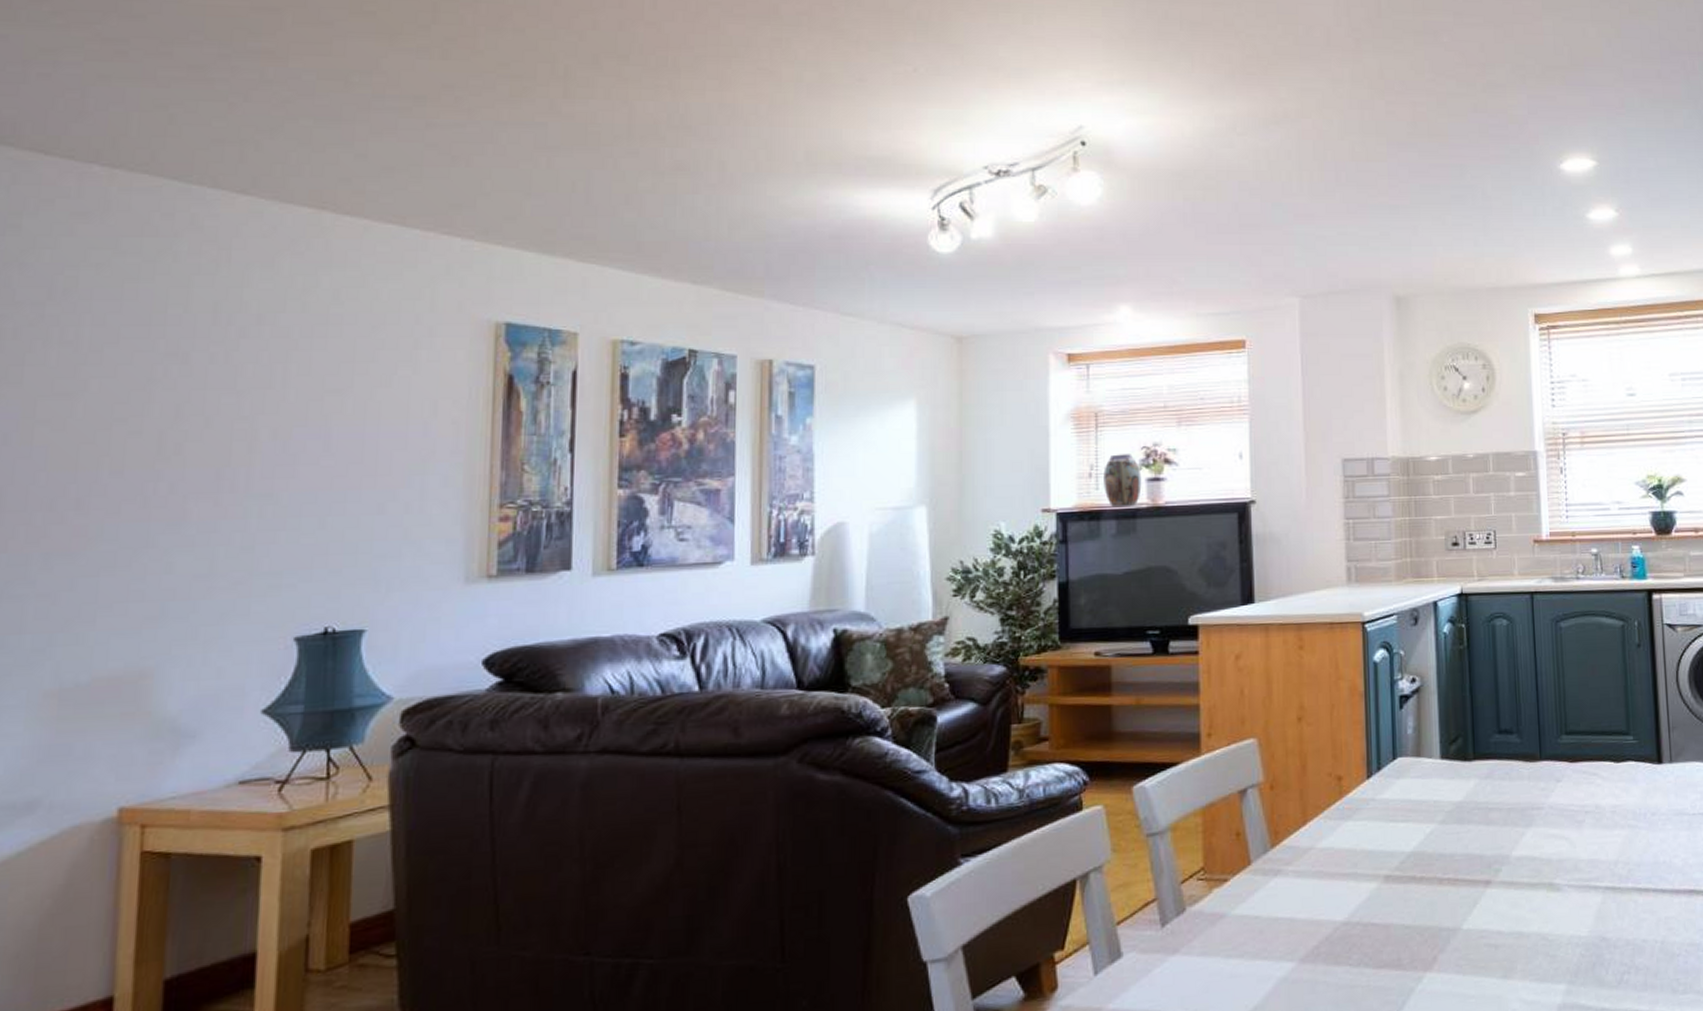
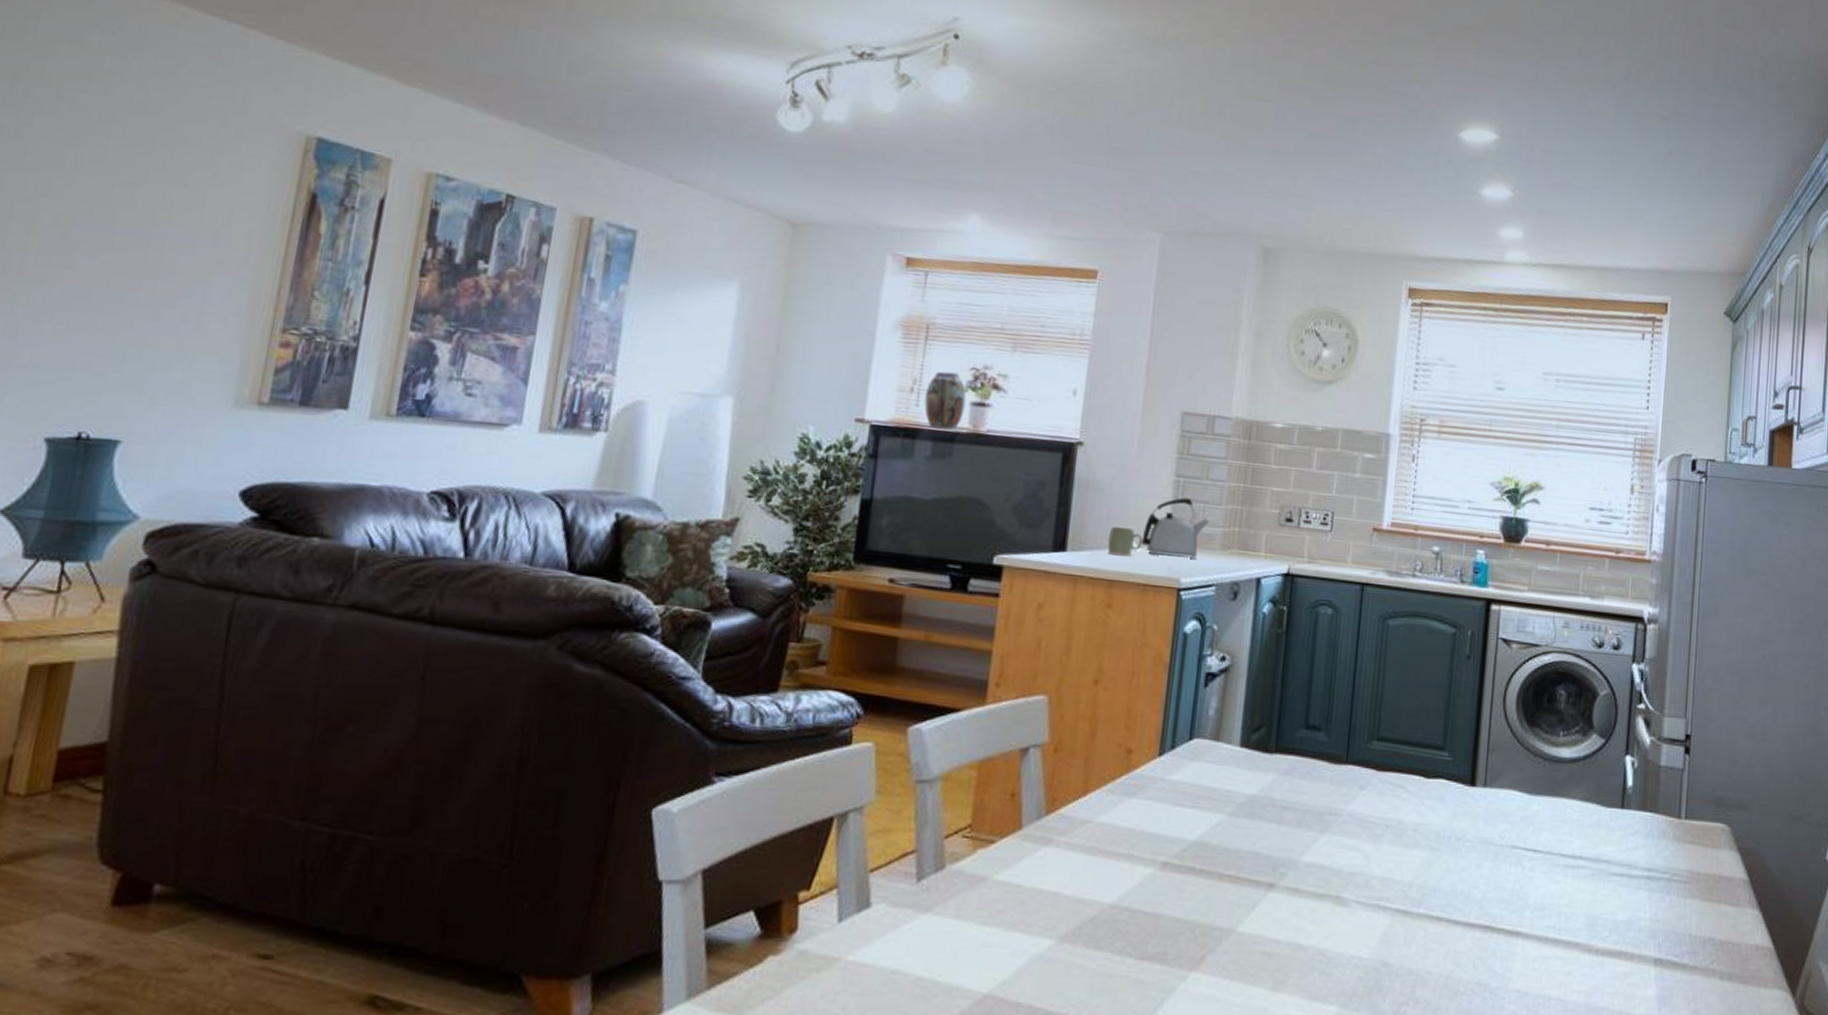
mug: none [1291,573,1323,600] -> present [1107,526,1143,557]
kettle: none [1322,537,1383,594] -> present [1141,497,1210,560]

